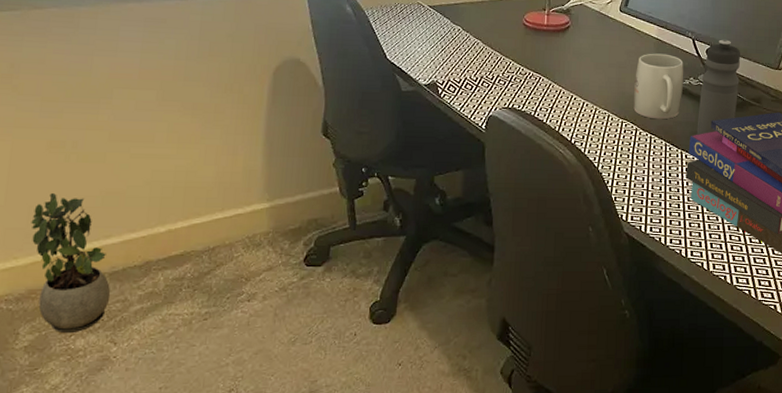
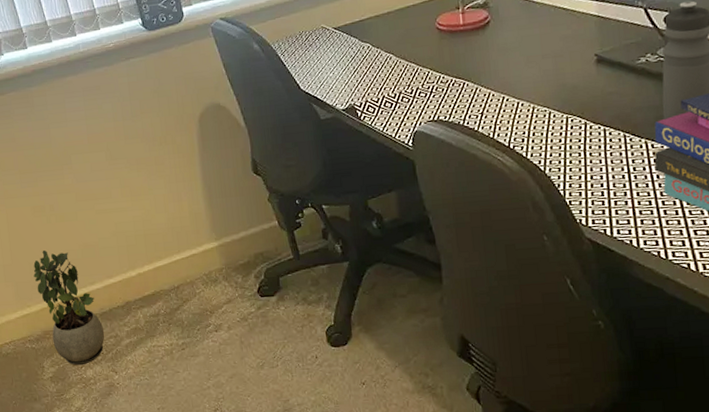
mug: present [633,53,684,120] -> none [575,31,639,109]

